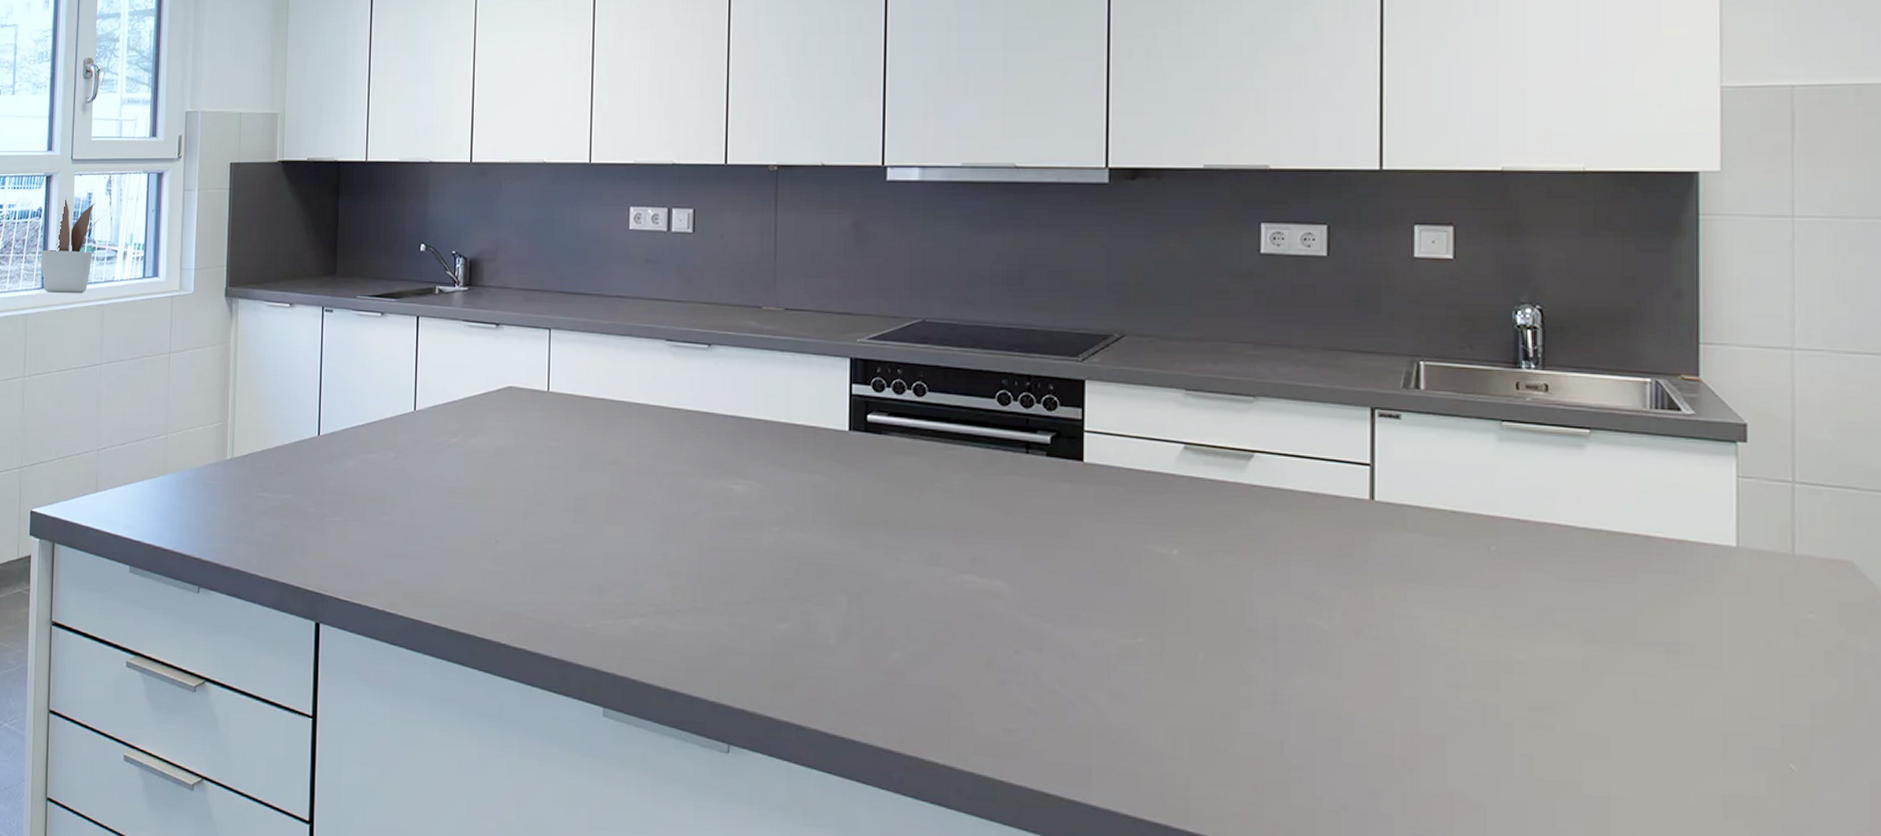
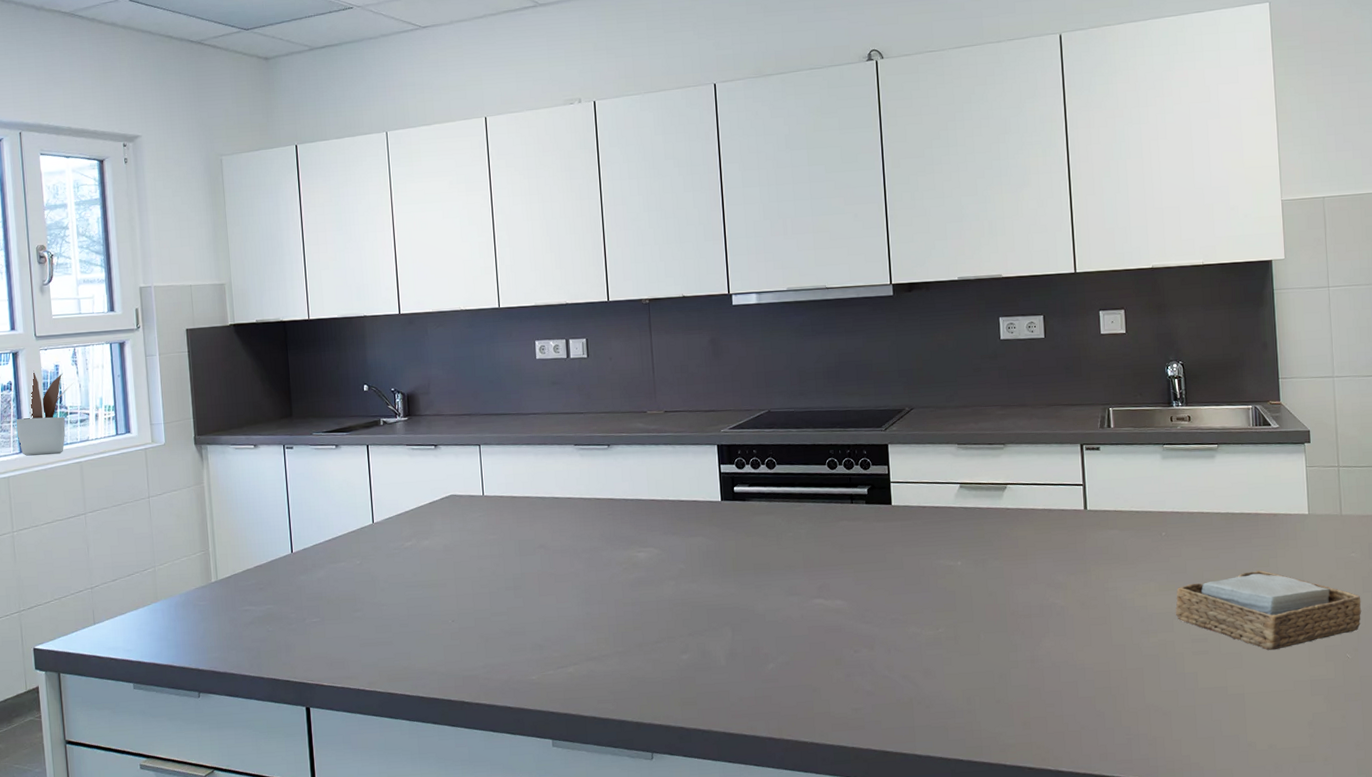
napkin holder: none [1505,619,1821,741] -> present [1176,570,1362,651]

